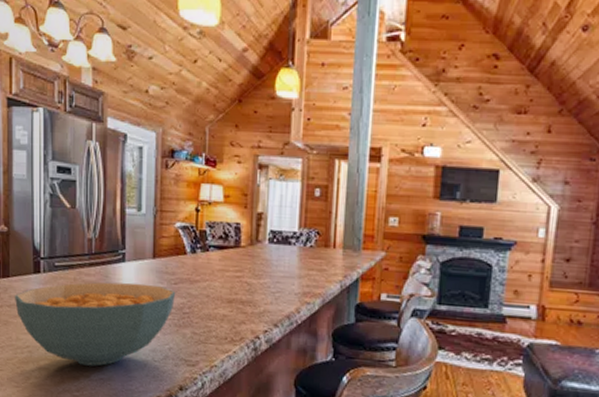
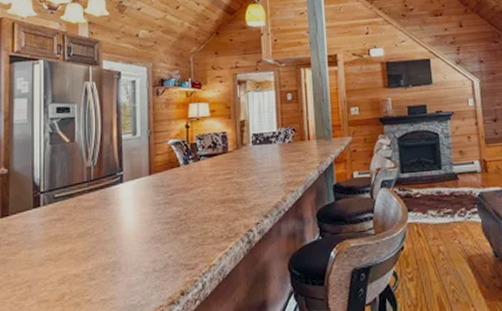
cereal bowl: present [15,282,176,366] -> none [14,199,173,290]

